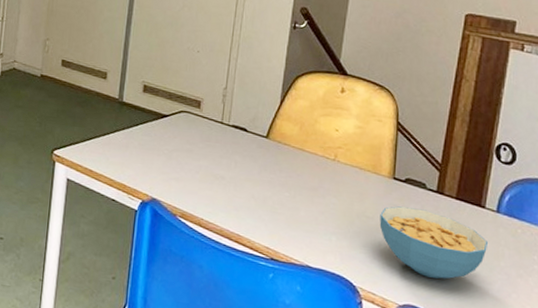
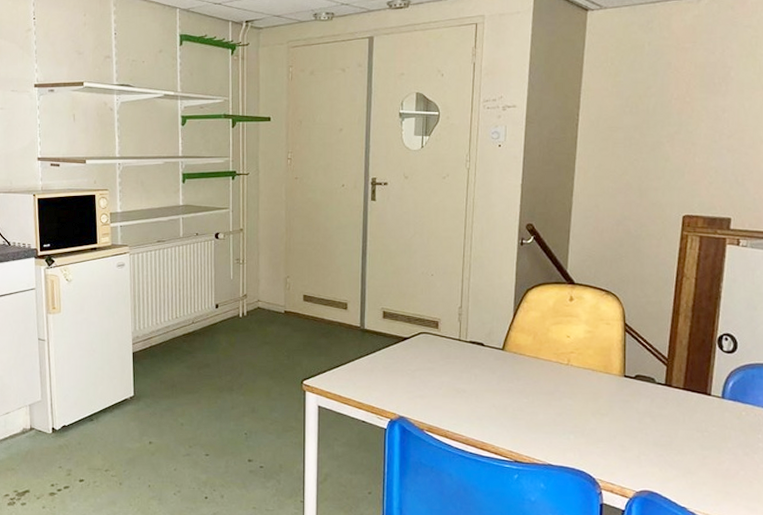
cereal bowl: present [379,206,488,279] -> none [613,401,715,465]

